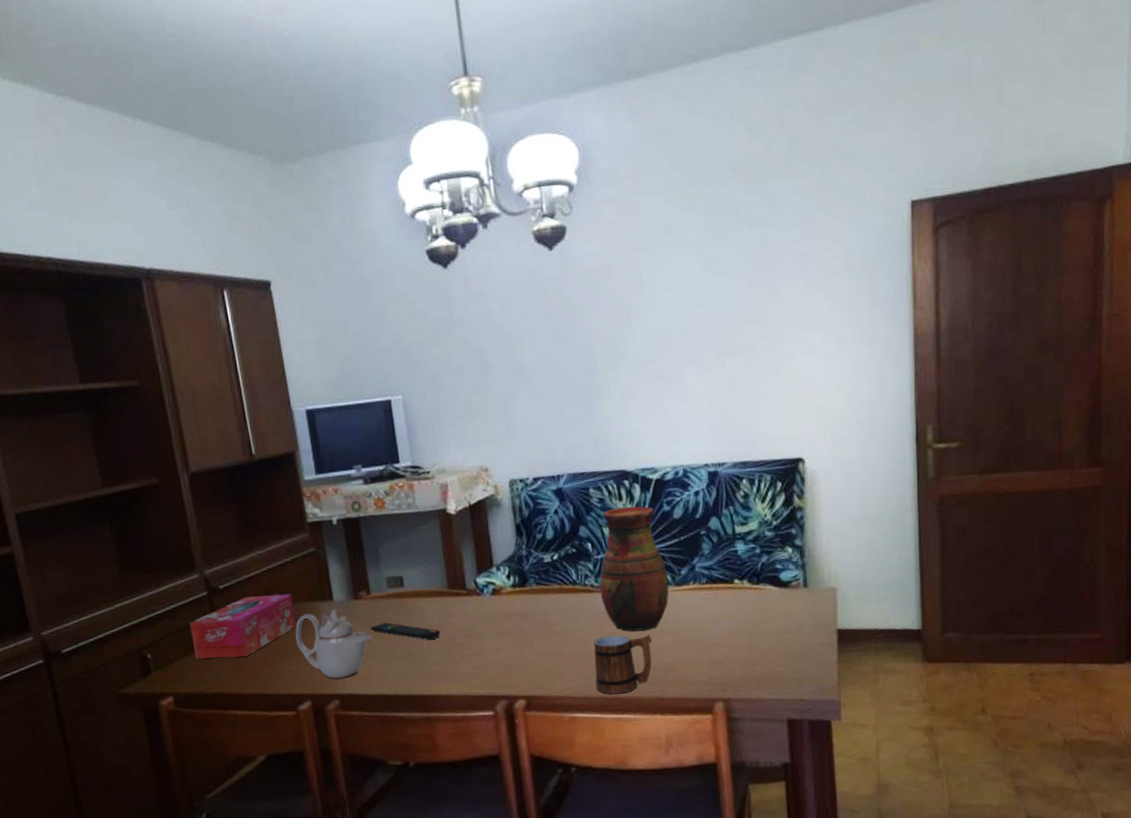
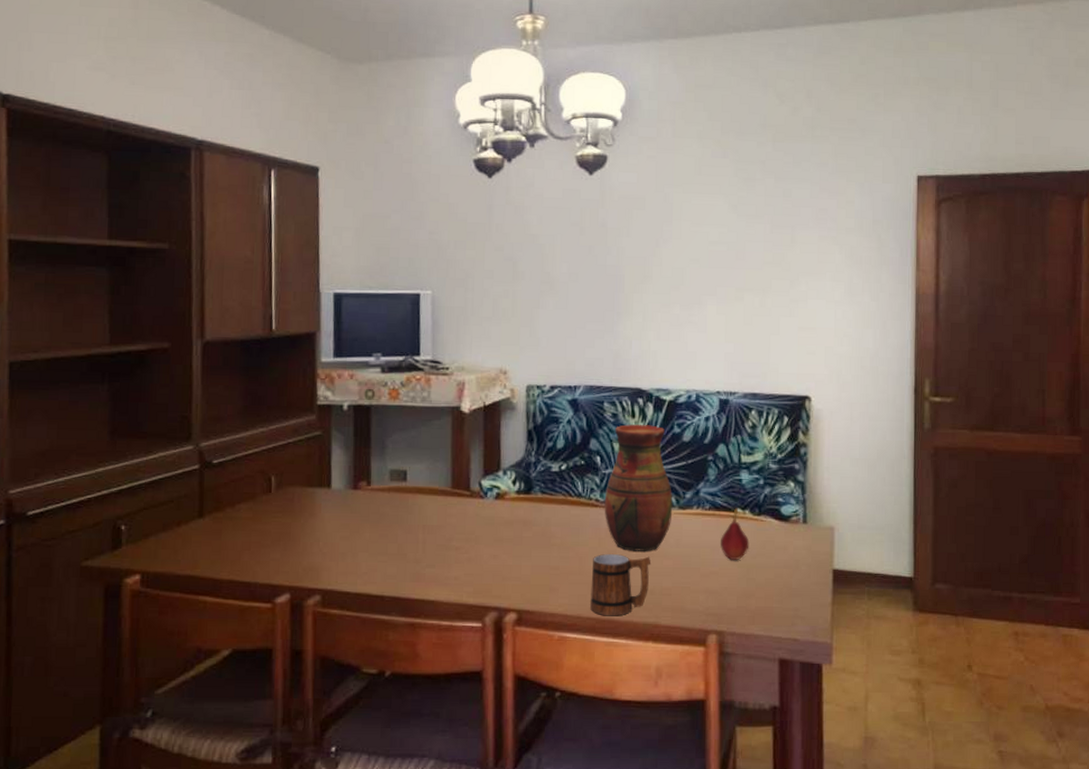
tissue box: present [189,593,297,659] -> none [173,475,289,538]
teapot: present [295,608,372,679] -> none [285,496,365,572]
remote control: present [370,622,441,641] -> none [365,517,438,540]
fruit: none [720,579,750,631] -> present [720,508,750,561]

